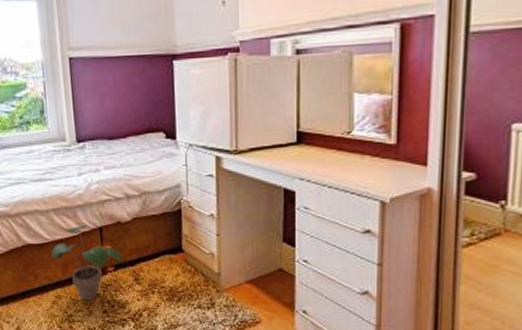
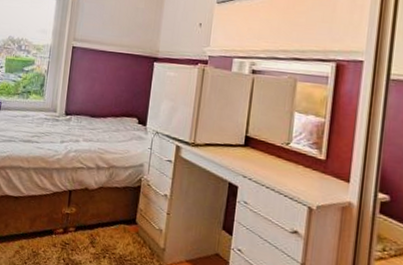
potted plant: present [51,224,123,301] -> none [23,185,84,256]

